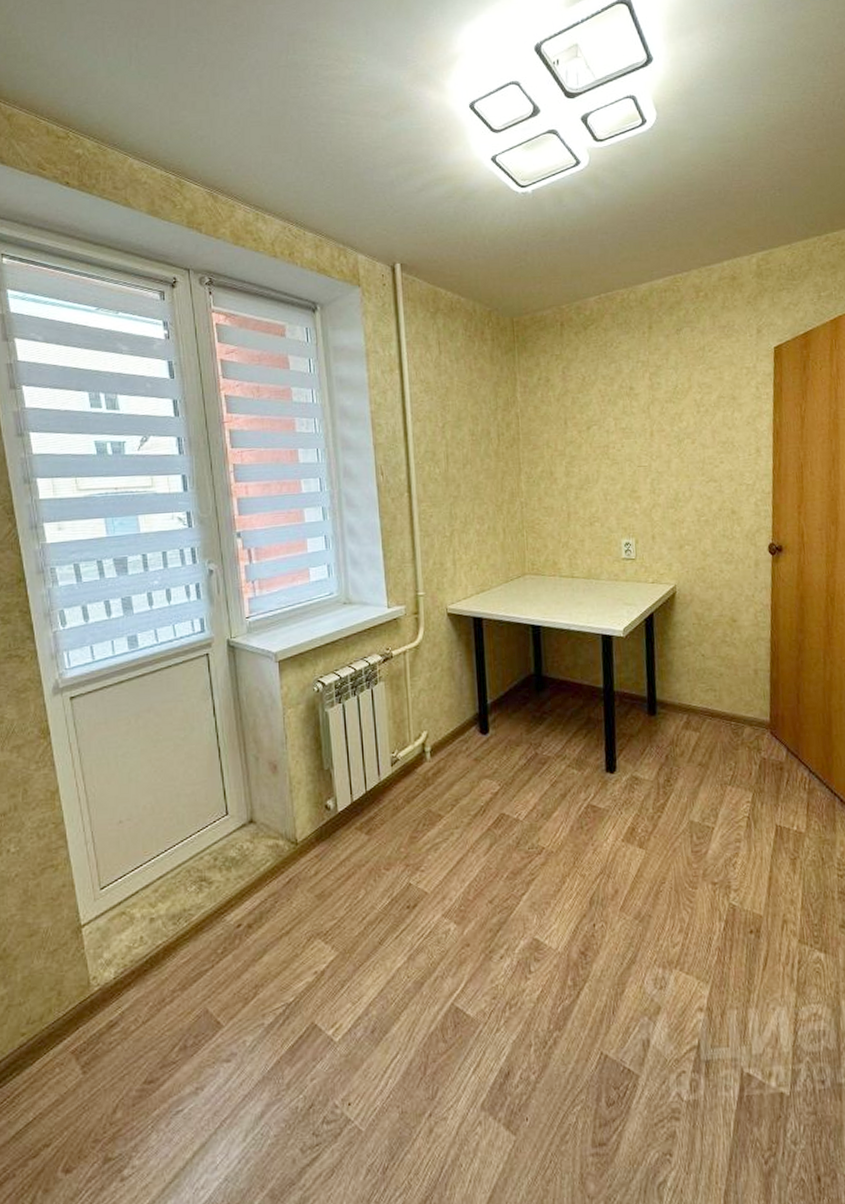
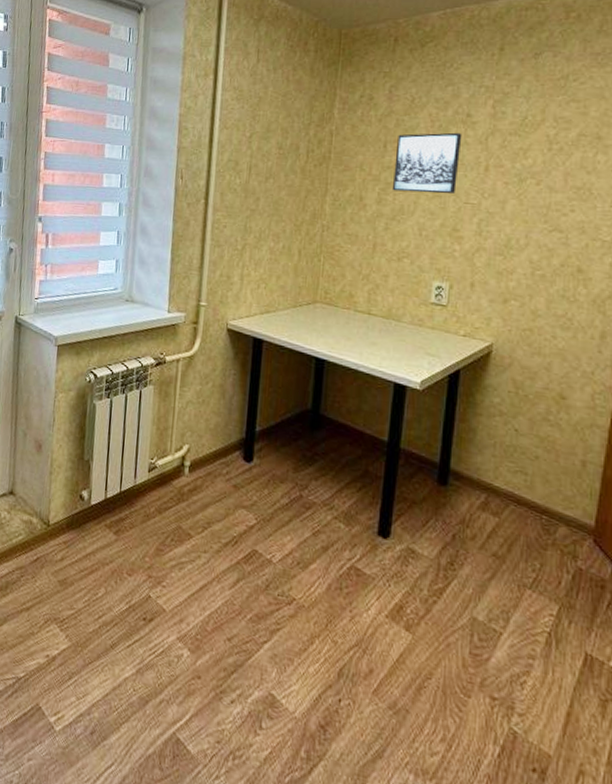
wall art: none [575,404,630,463] -> present [392,132,462,194]

